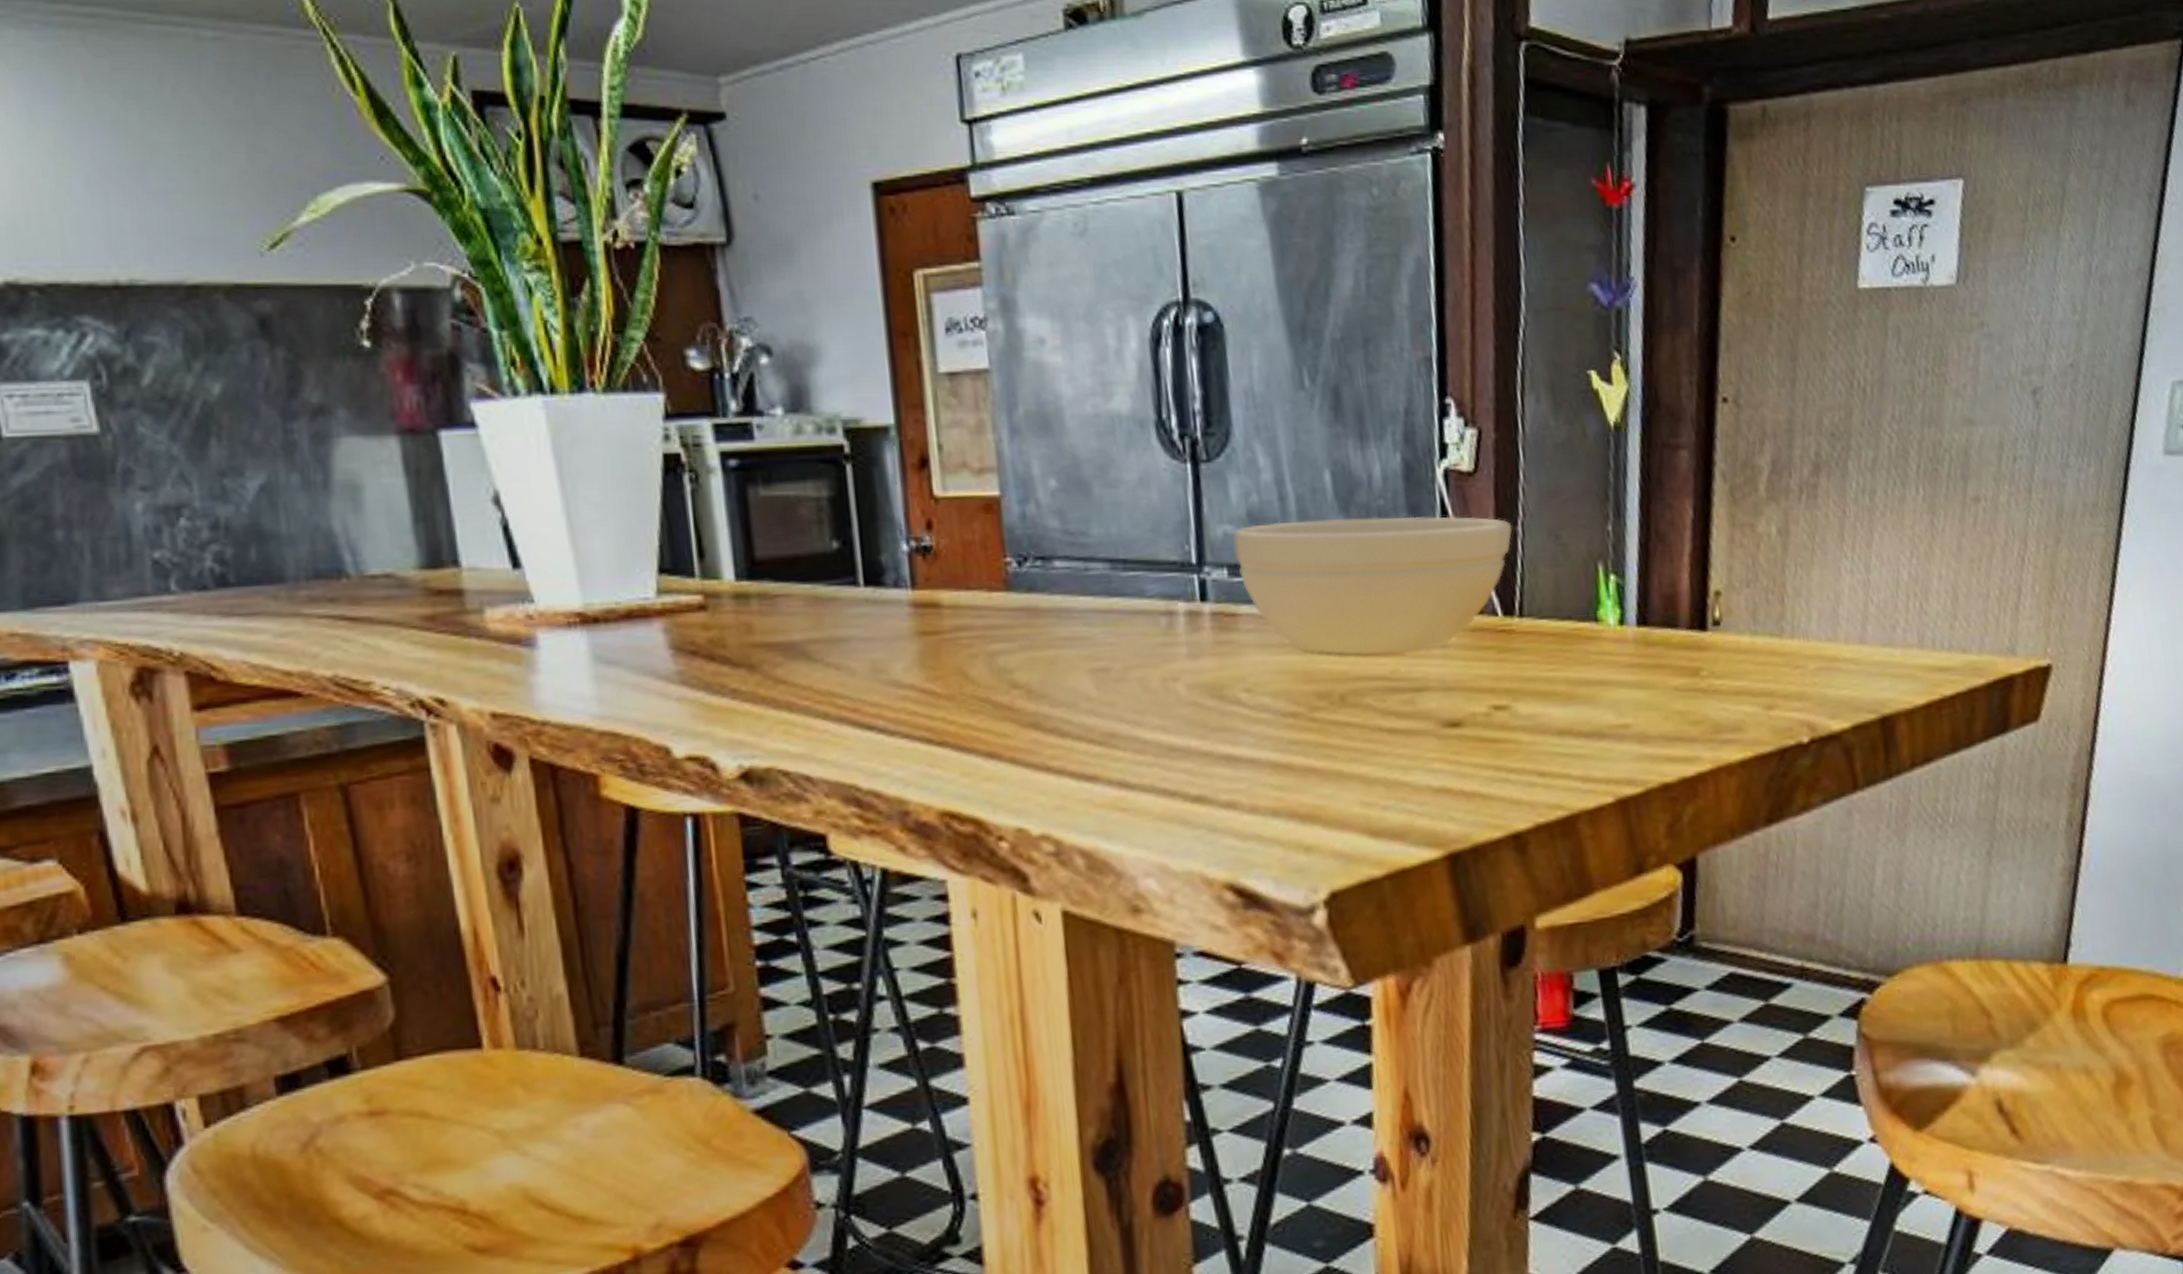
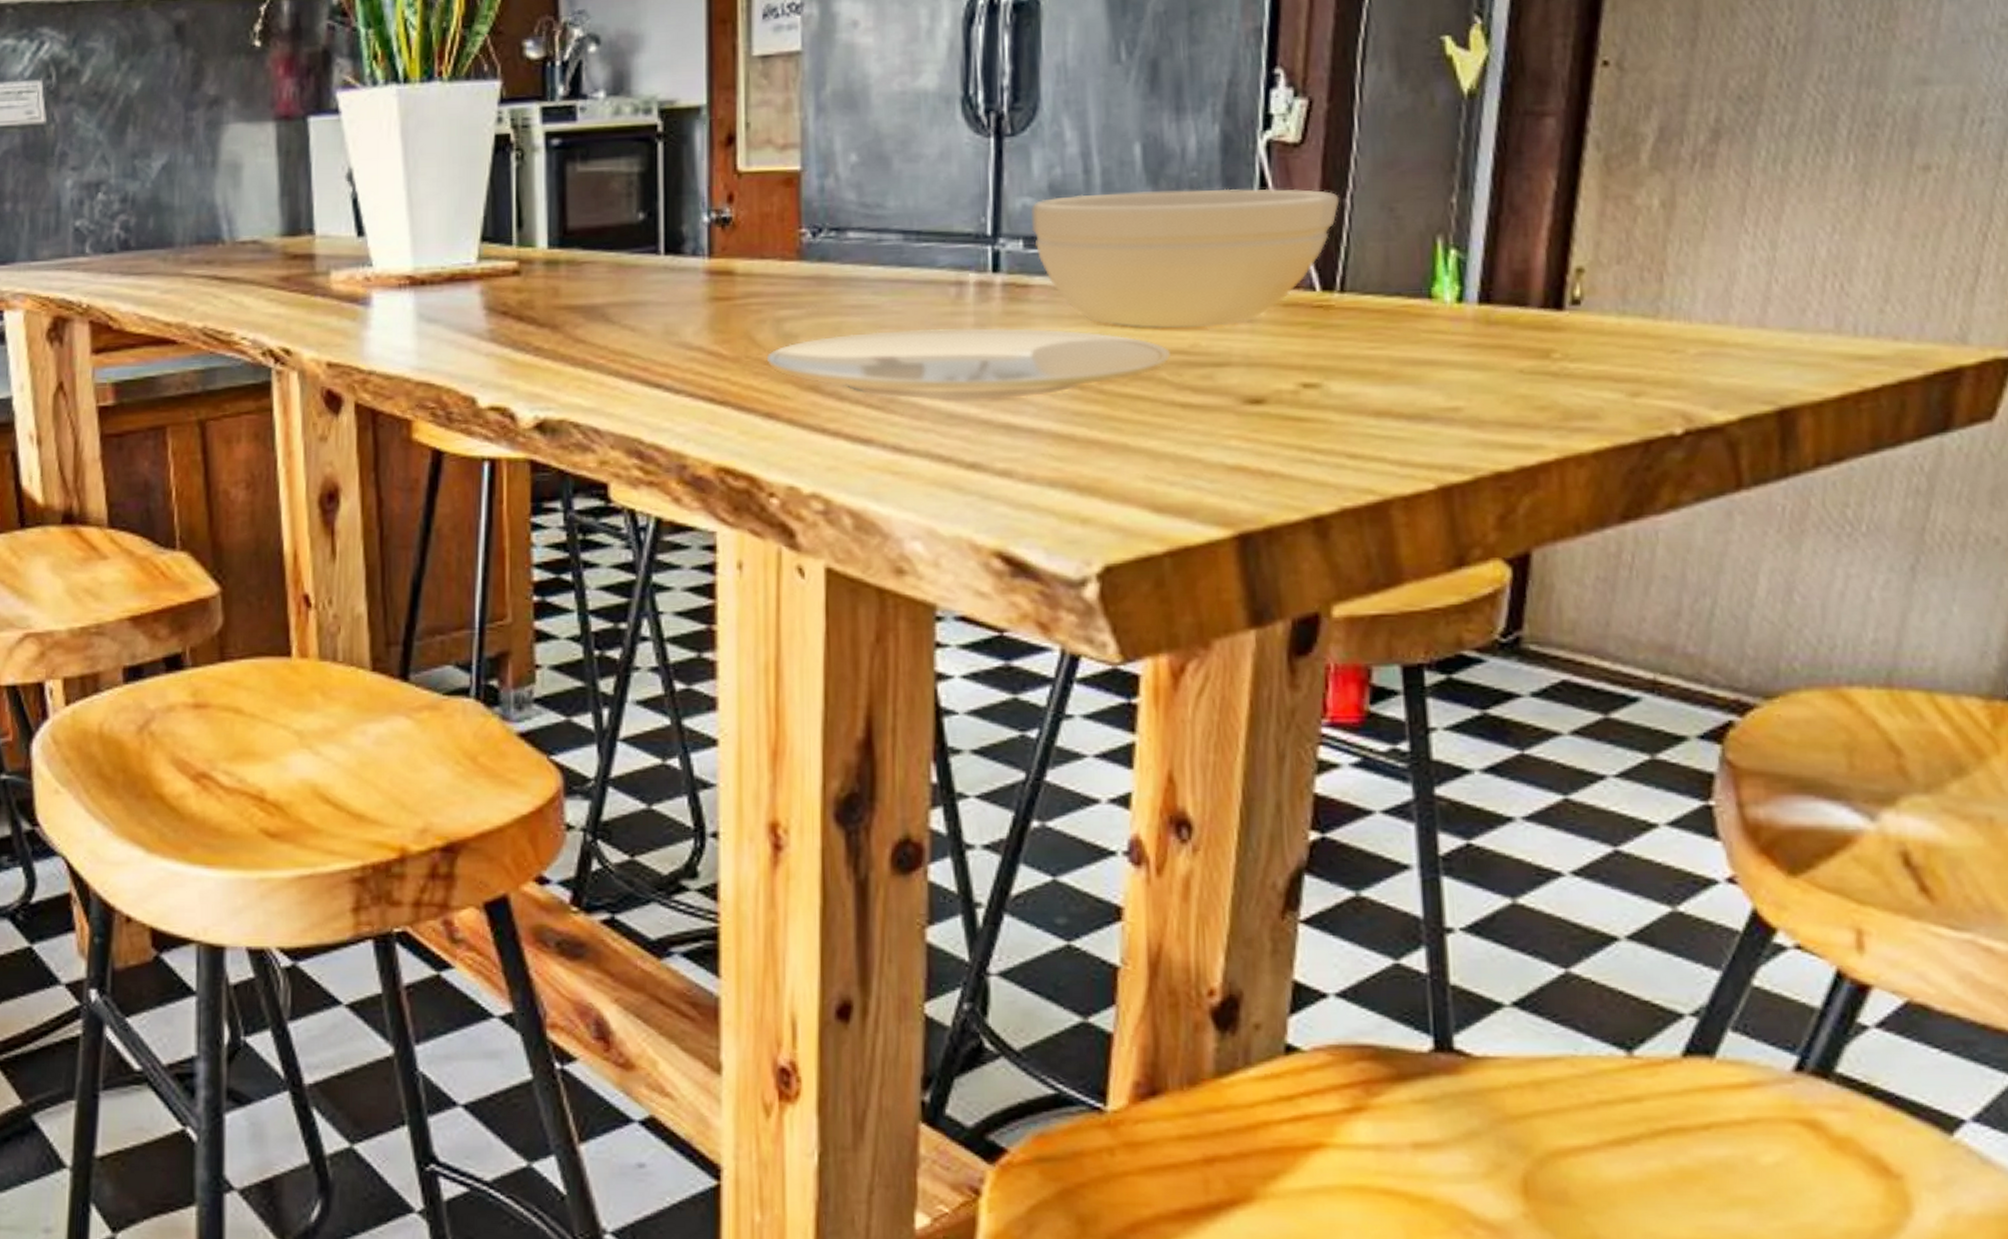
plate: none [982,658,1374,734] -> present [766,328,1170,401]

